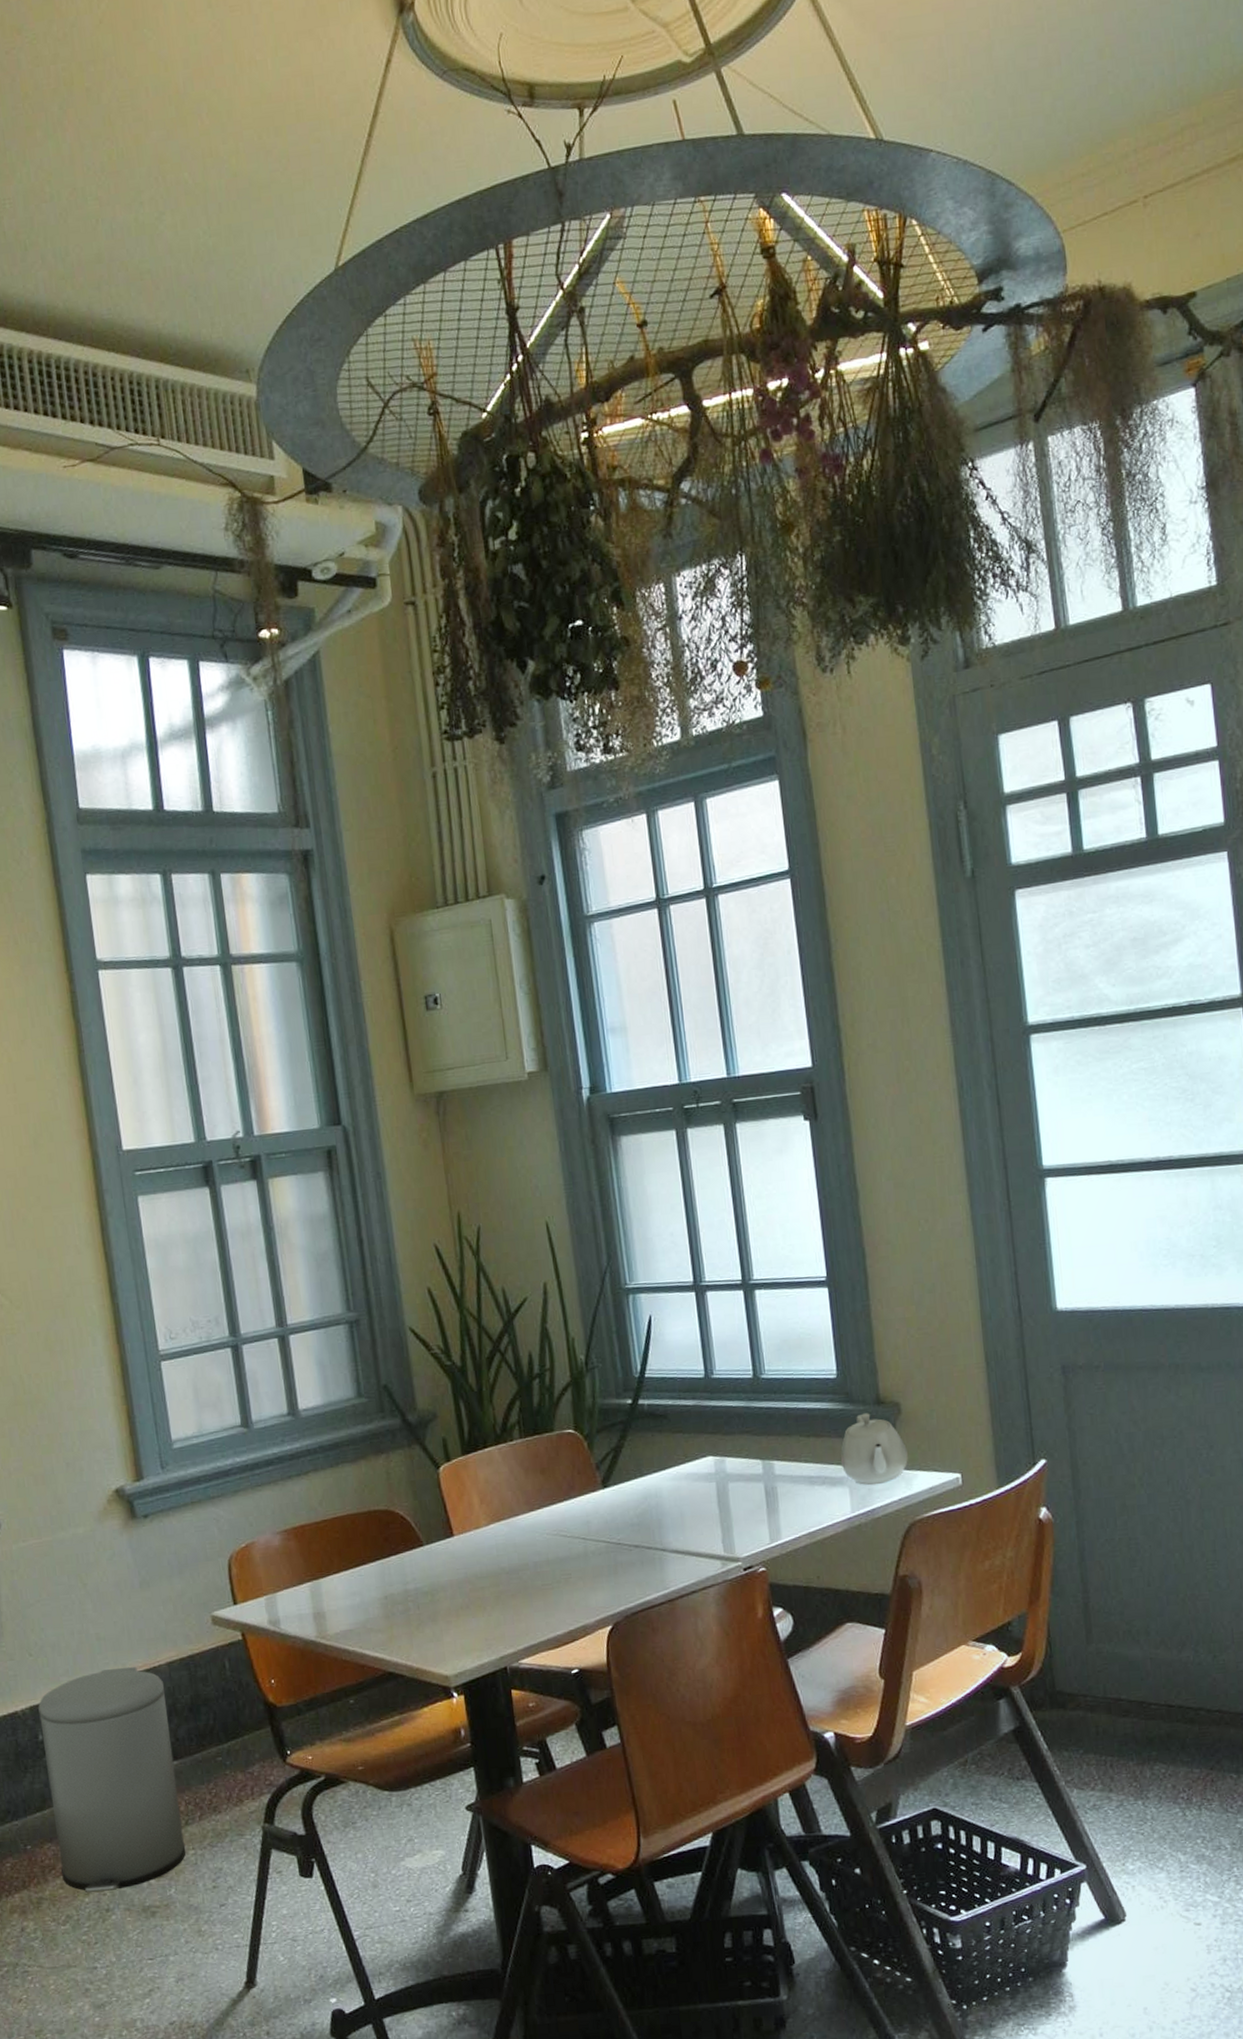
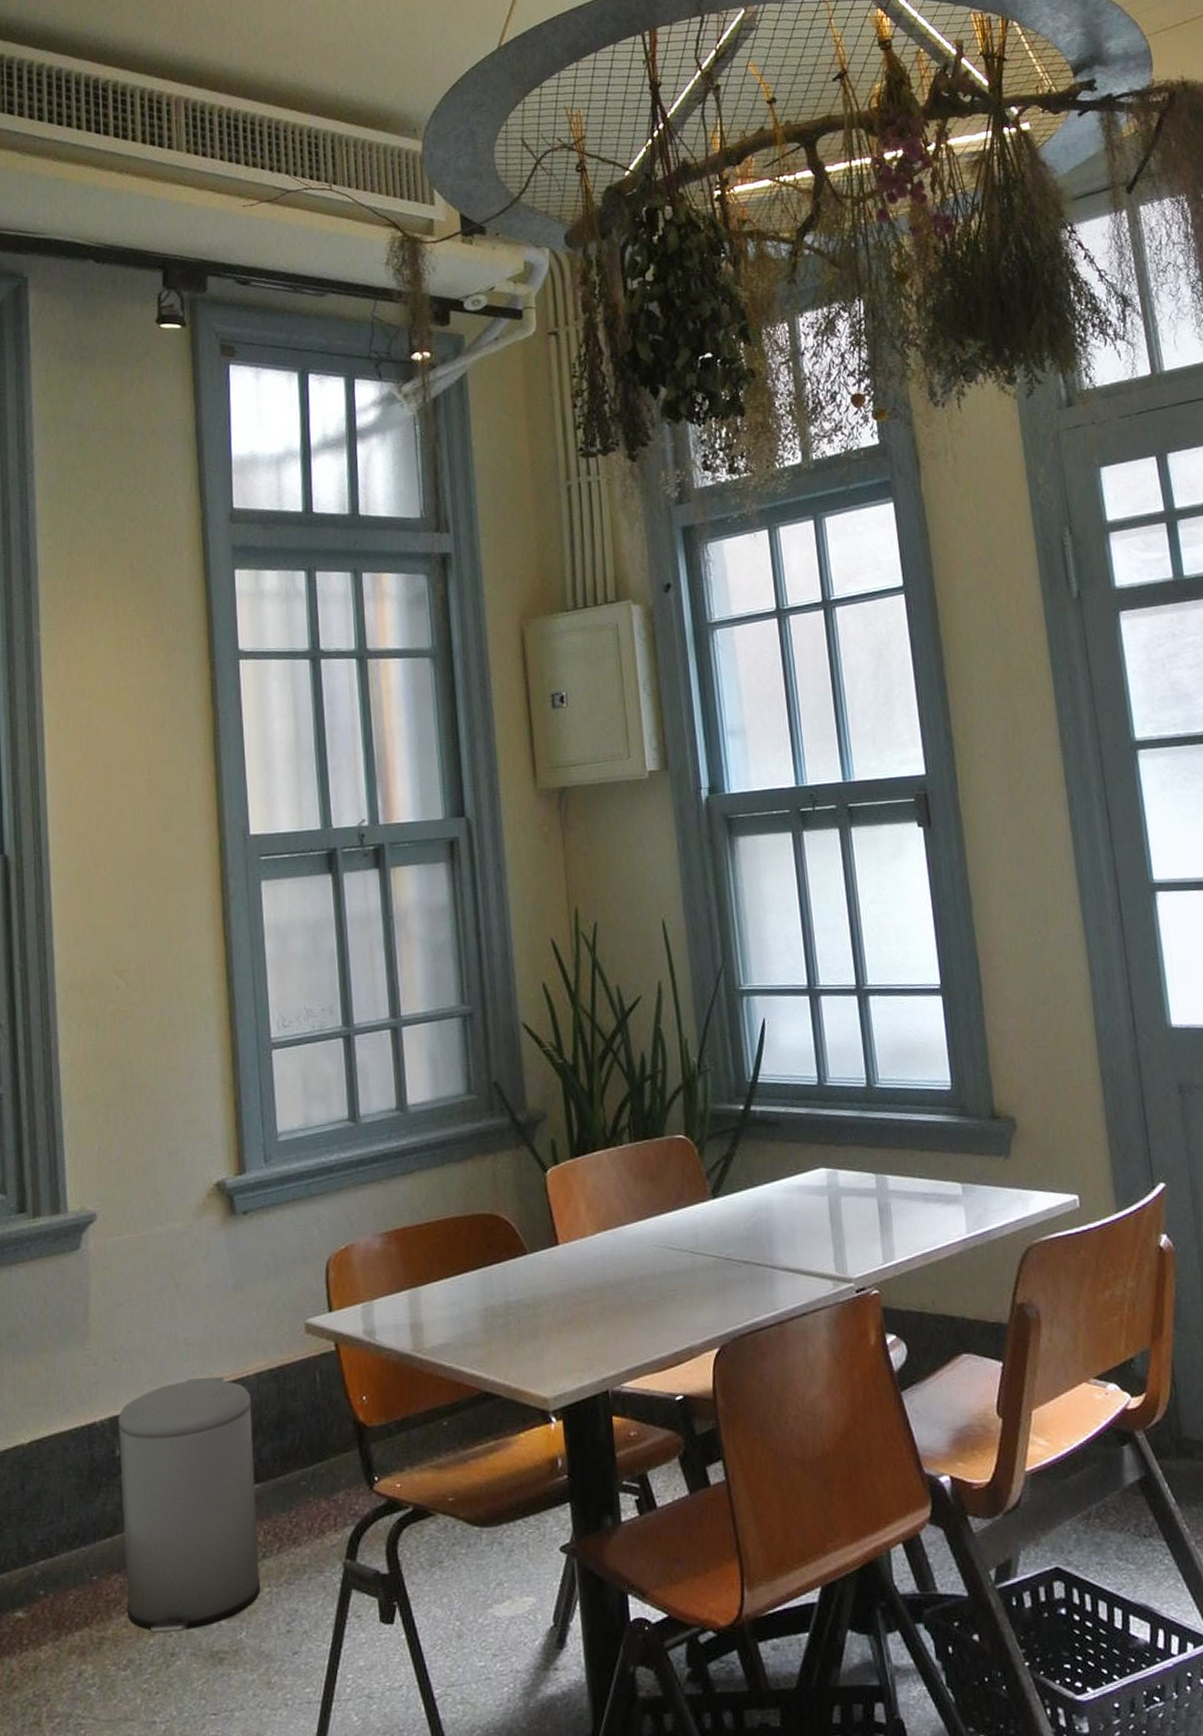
teapot: present [840,1413,909,1486] -> none [955,1127,1025,1205]

